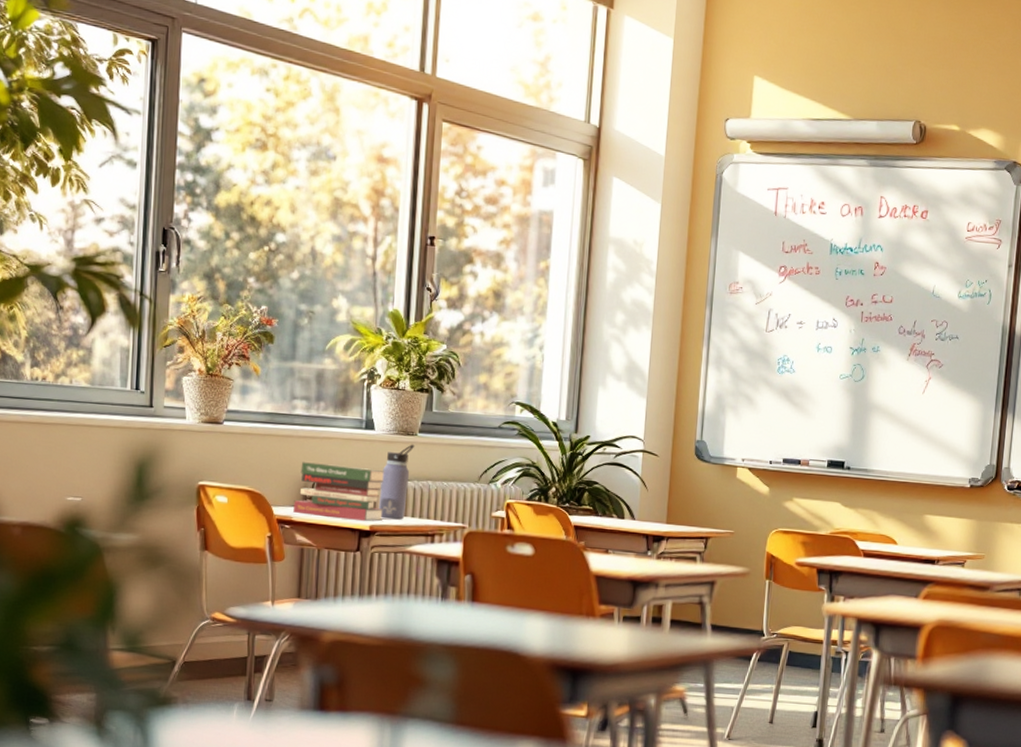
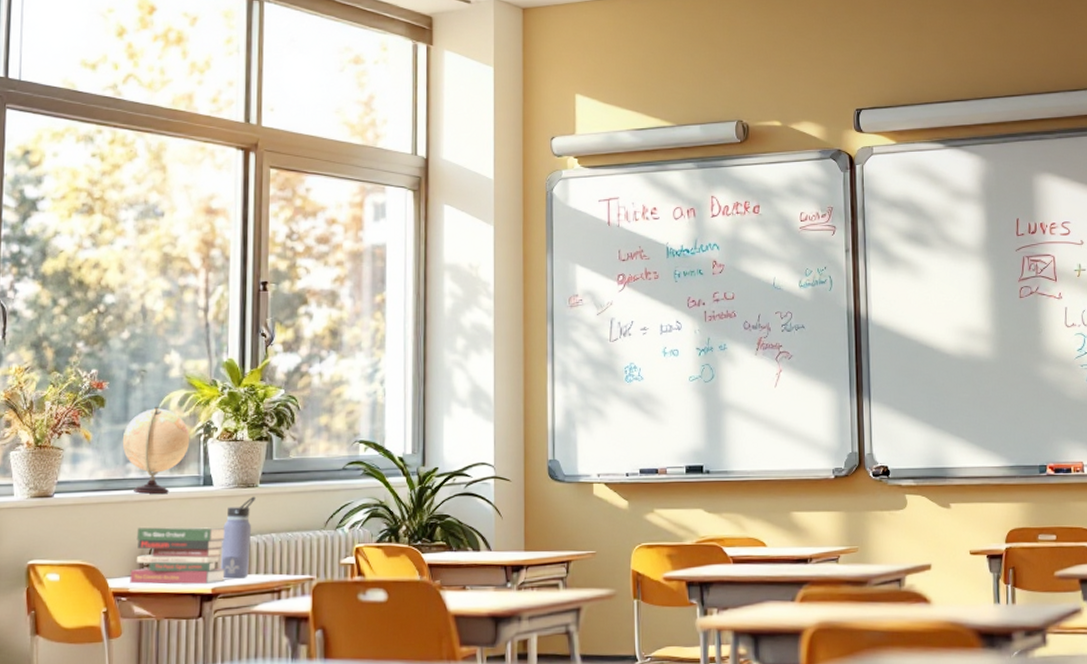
globe: none [289,347,354,432] -> present [122,406,190,494]

